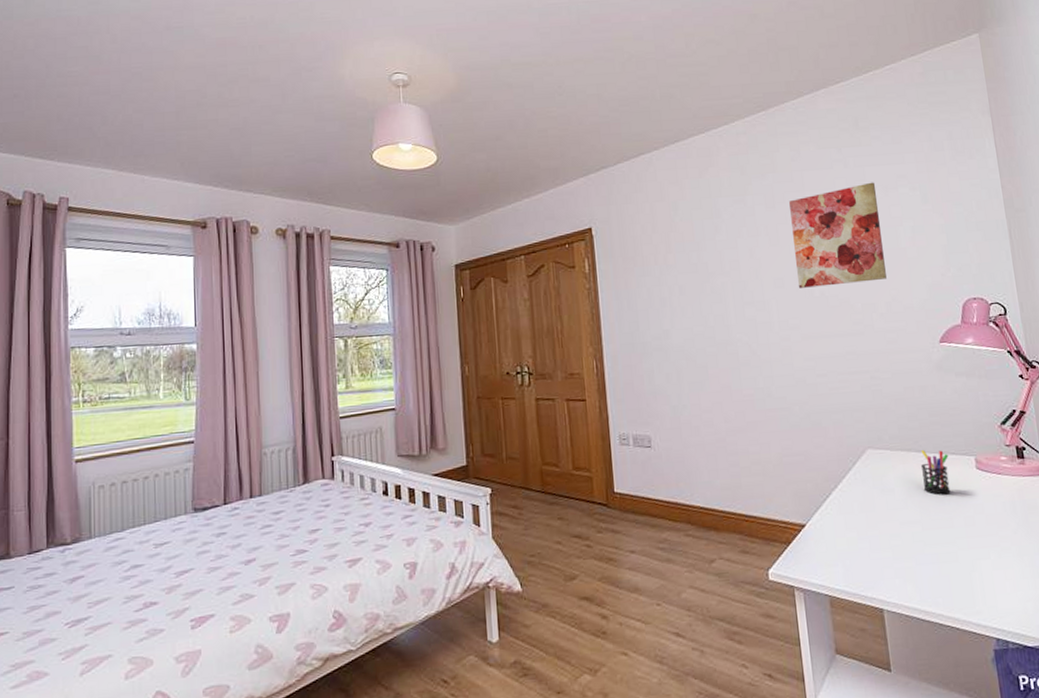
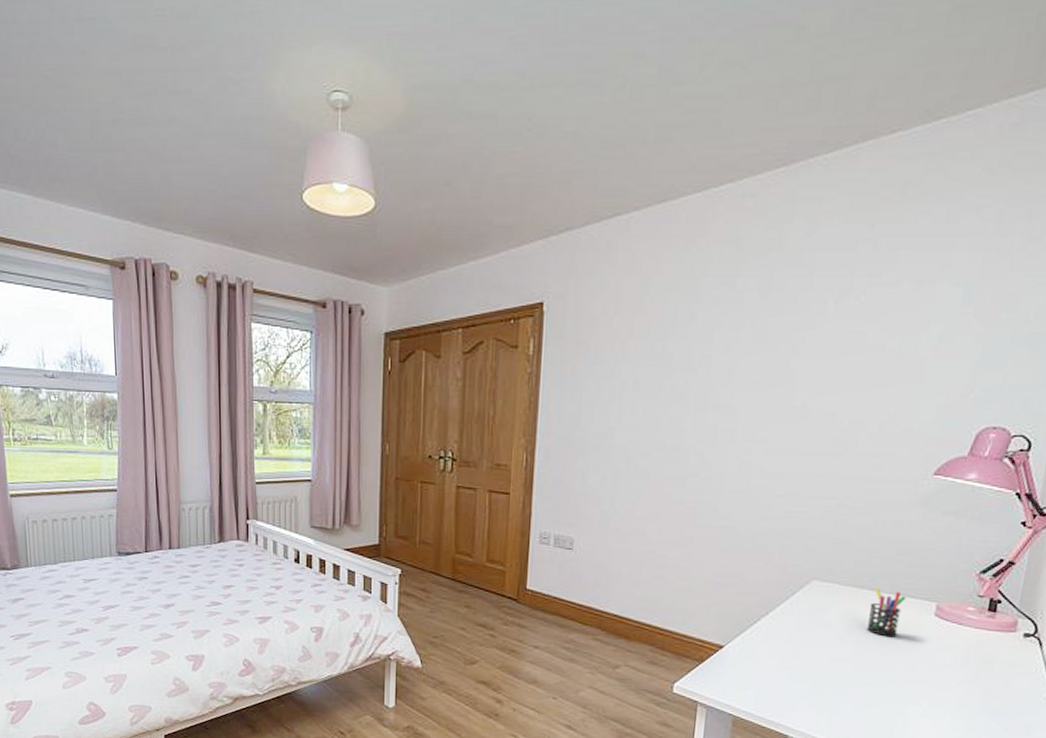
wall art: present [789,182,887,288] -> none [776,271,908,396]

